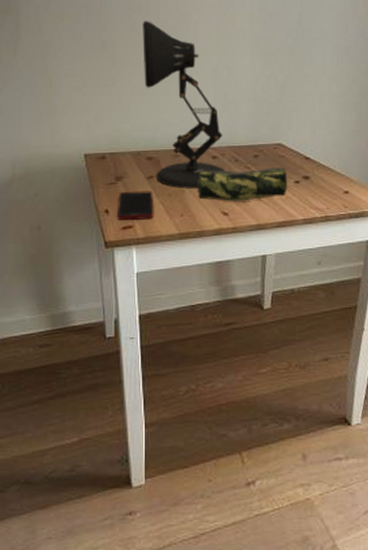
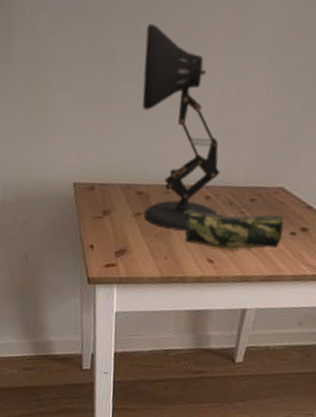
cell phone: present [118,191,154,221] -> none [102,227,139,259]

